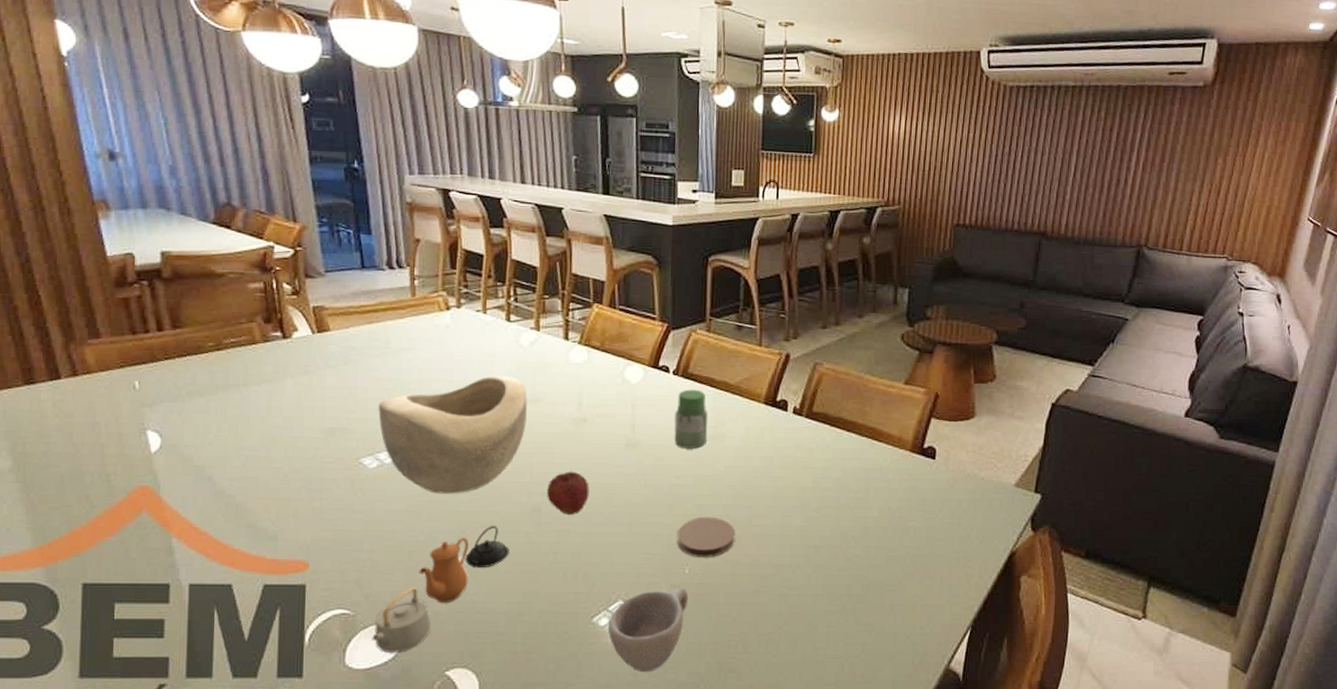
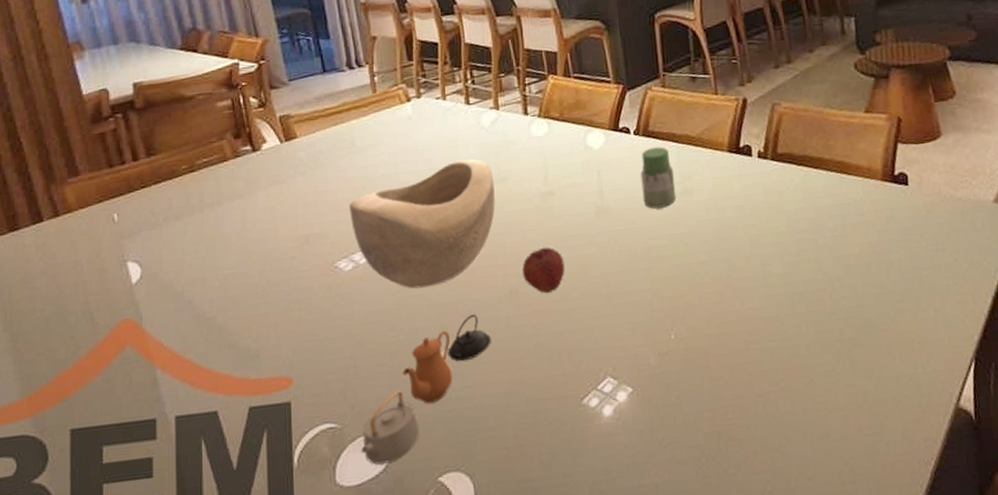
cup: present [607,588,689,673] -> none [599,355,678,453]
coaster: present [677,516,736,557] -> none [658,275,718,321]

